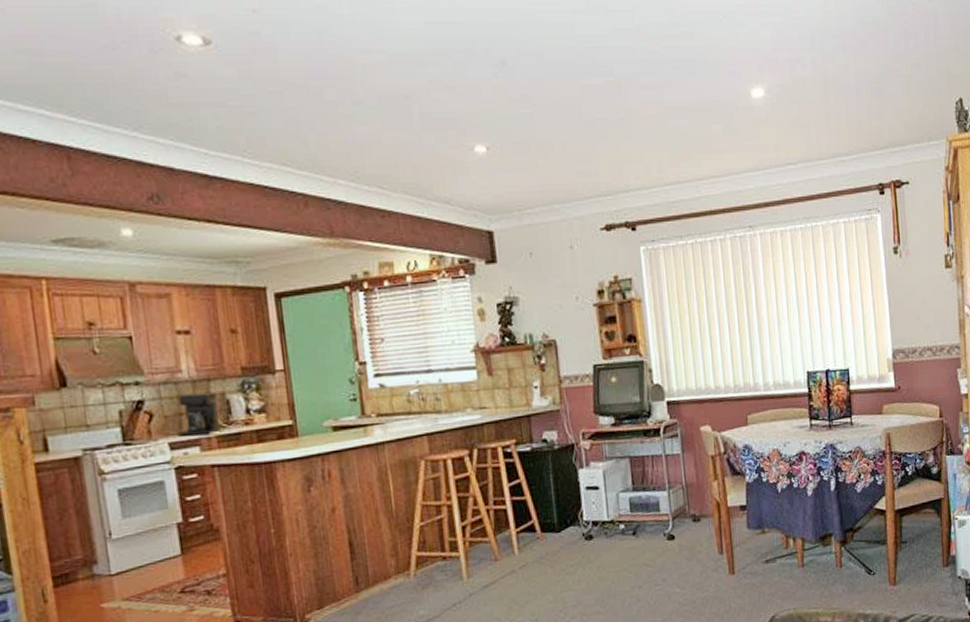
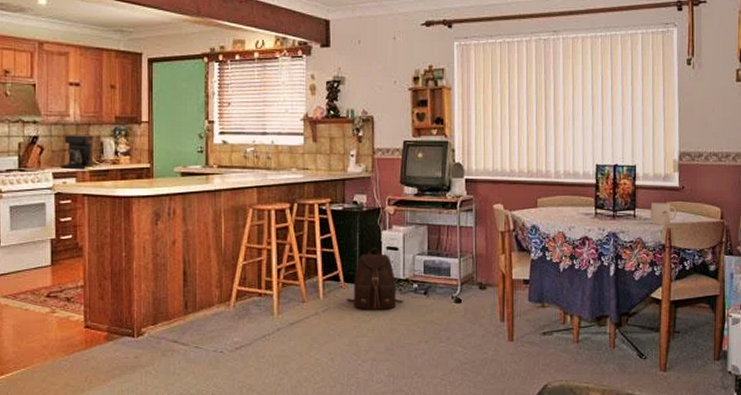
backpack: none [545,489,611,561] -> present [346,248,404,310]
mug: none [867,406,895,431] -> present [650,203,677,225]

